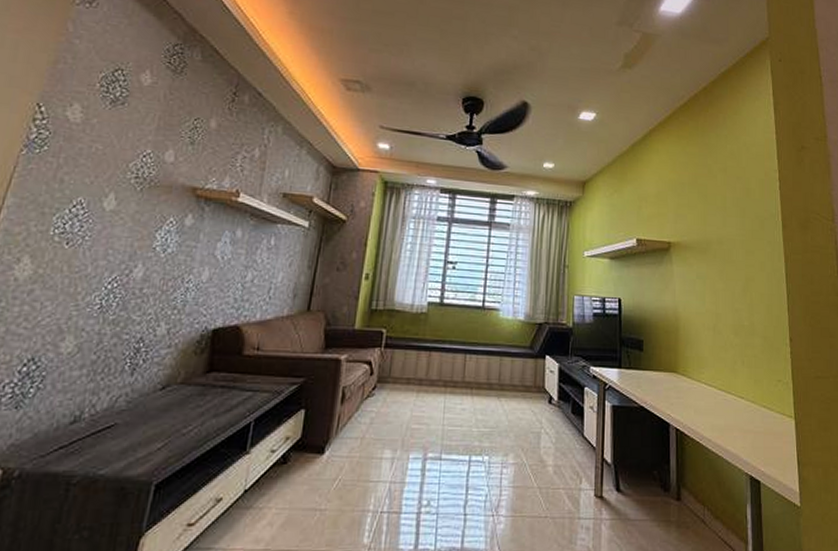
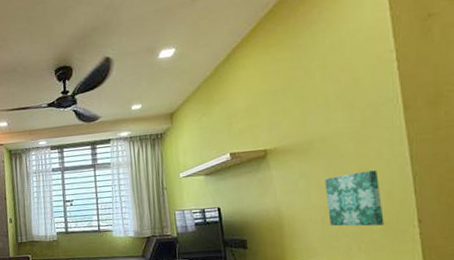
wall art: none [718,281,764,340] -> present [325,170,384,227]

